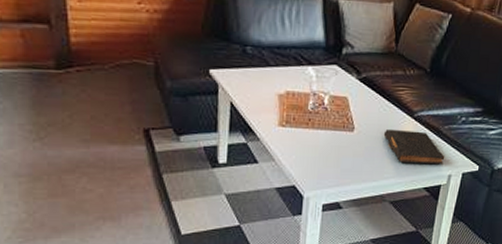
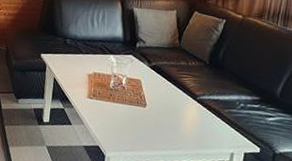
book: present [383,129,445,165] -> none [171,107,227,143]

